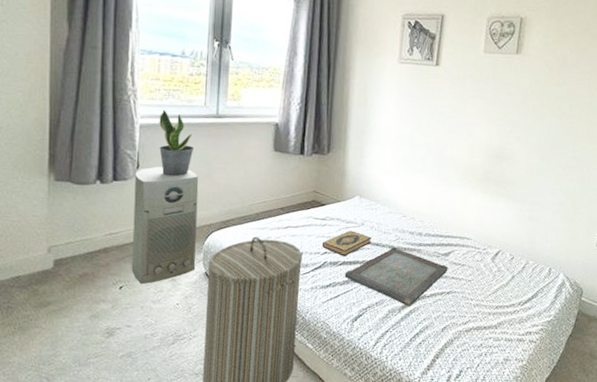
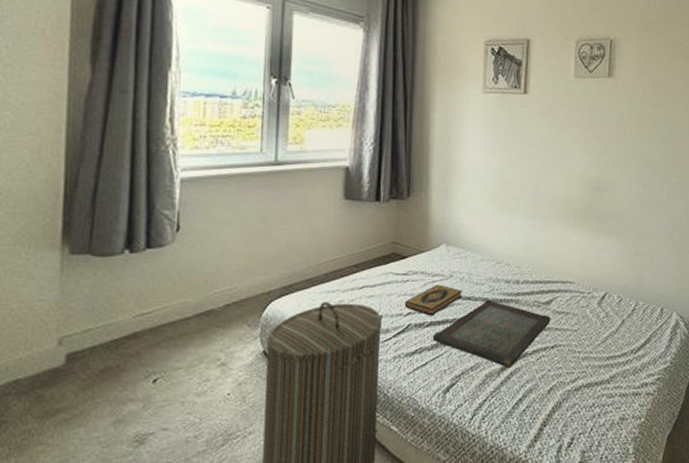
air purifier: present [131,166,199,285] -> none [169,227,254,374]
potted plant: present [159,109,195,177] -> none [205,159,249,238]

